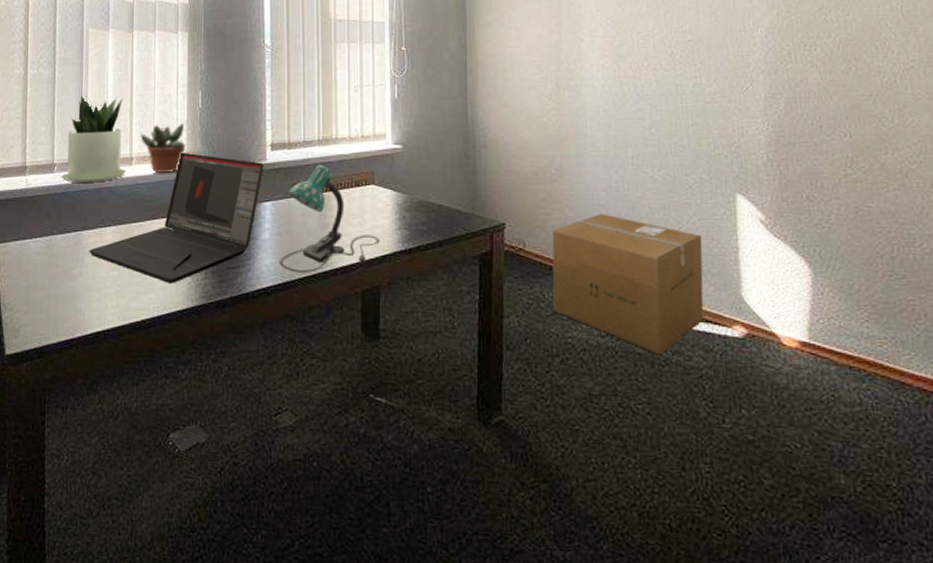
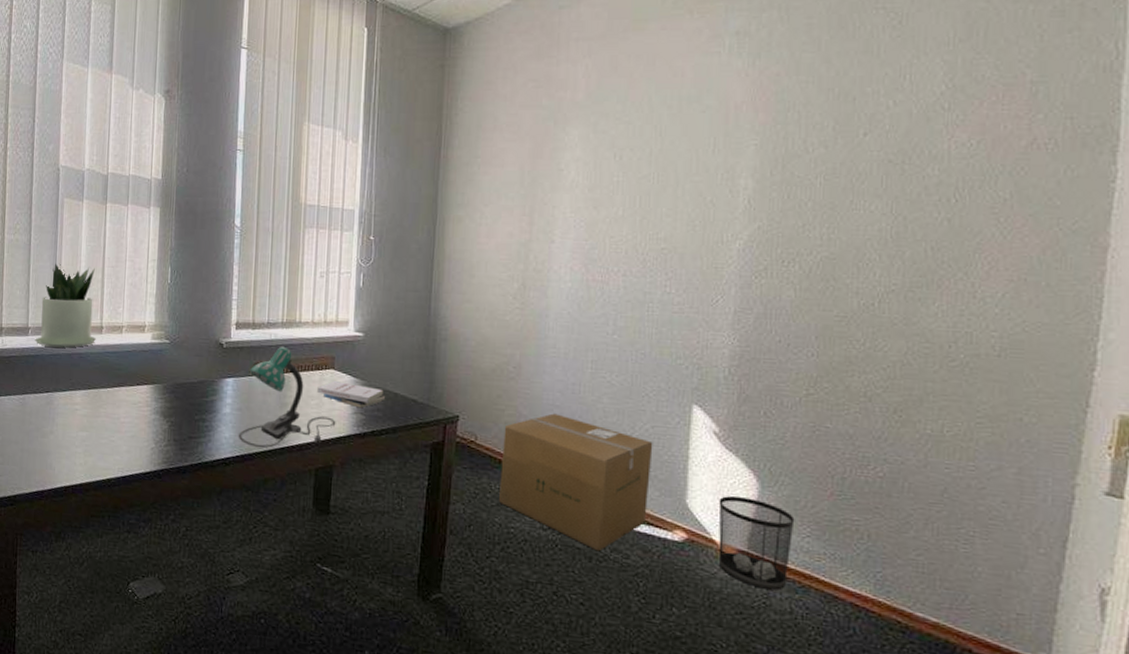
laptop: present [89,152,264,283] -> none [60,324,228,448]
potted cactus: present [140,123,186,174] -> none [111,297,154,344]
books: none [358,196,428,223] -> present [317,380,385,408]
waste bin: none [774,284,853,381] -> present [718,495,795,591]

